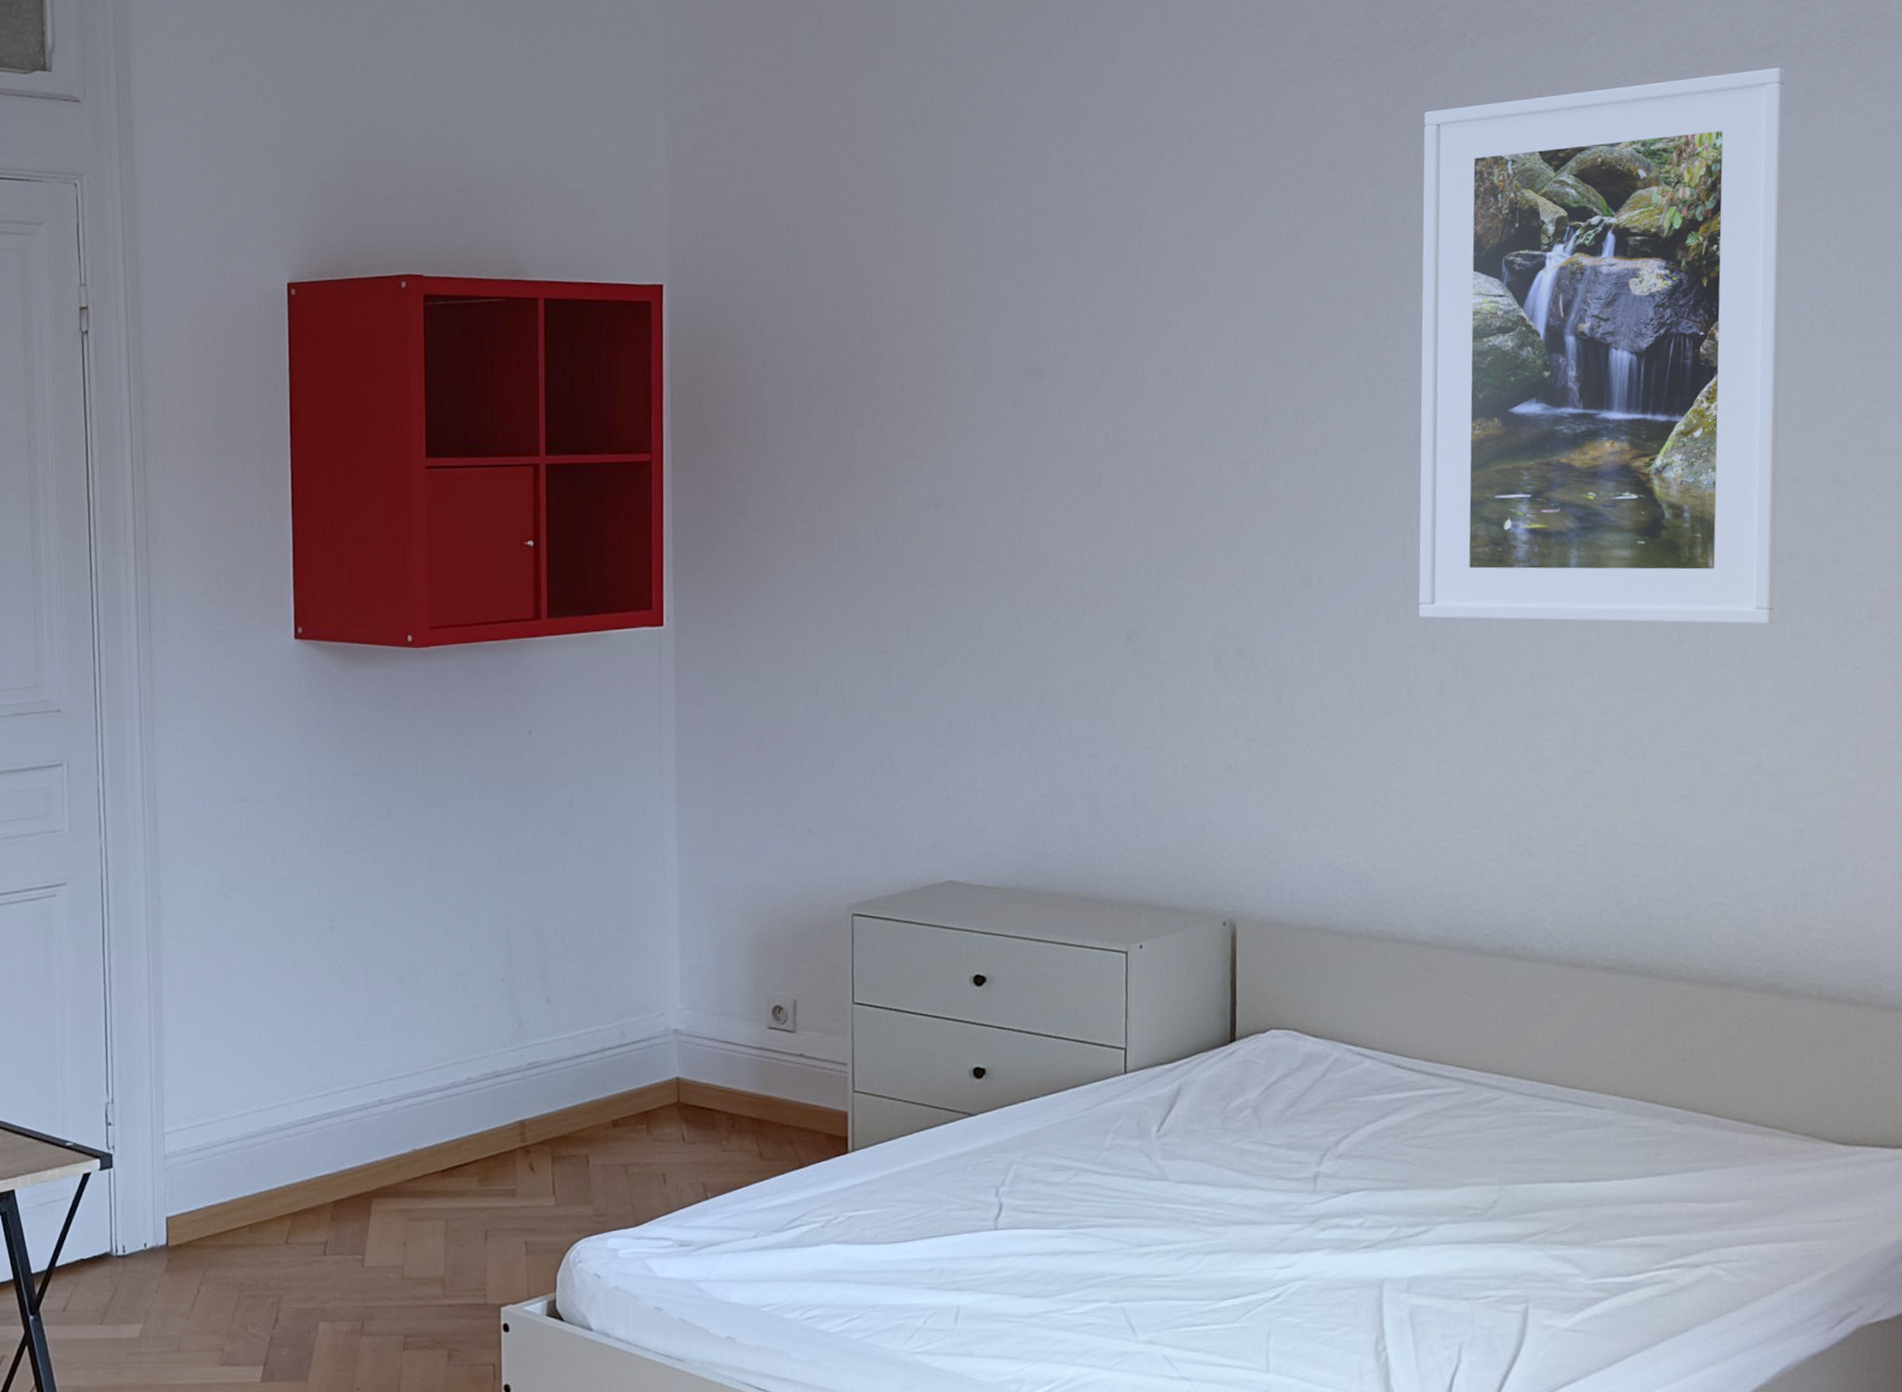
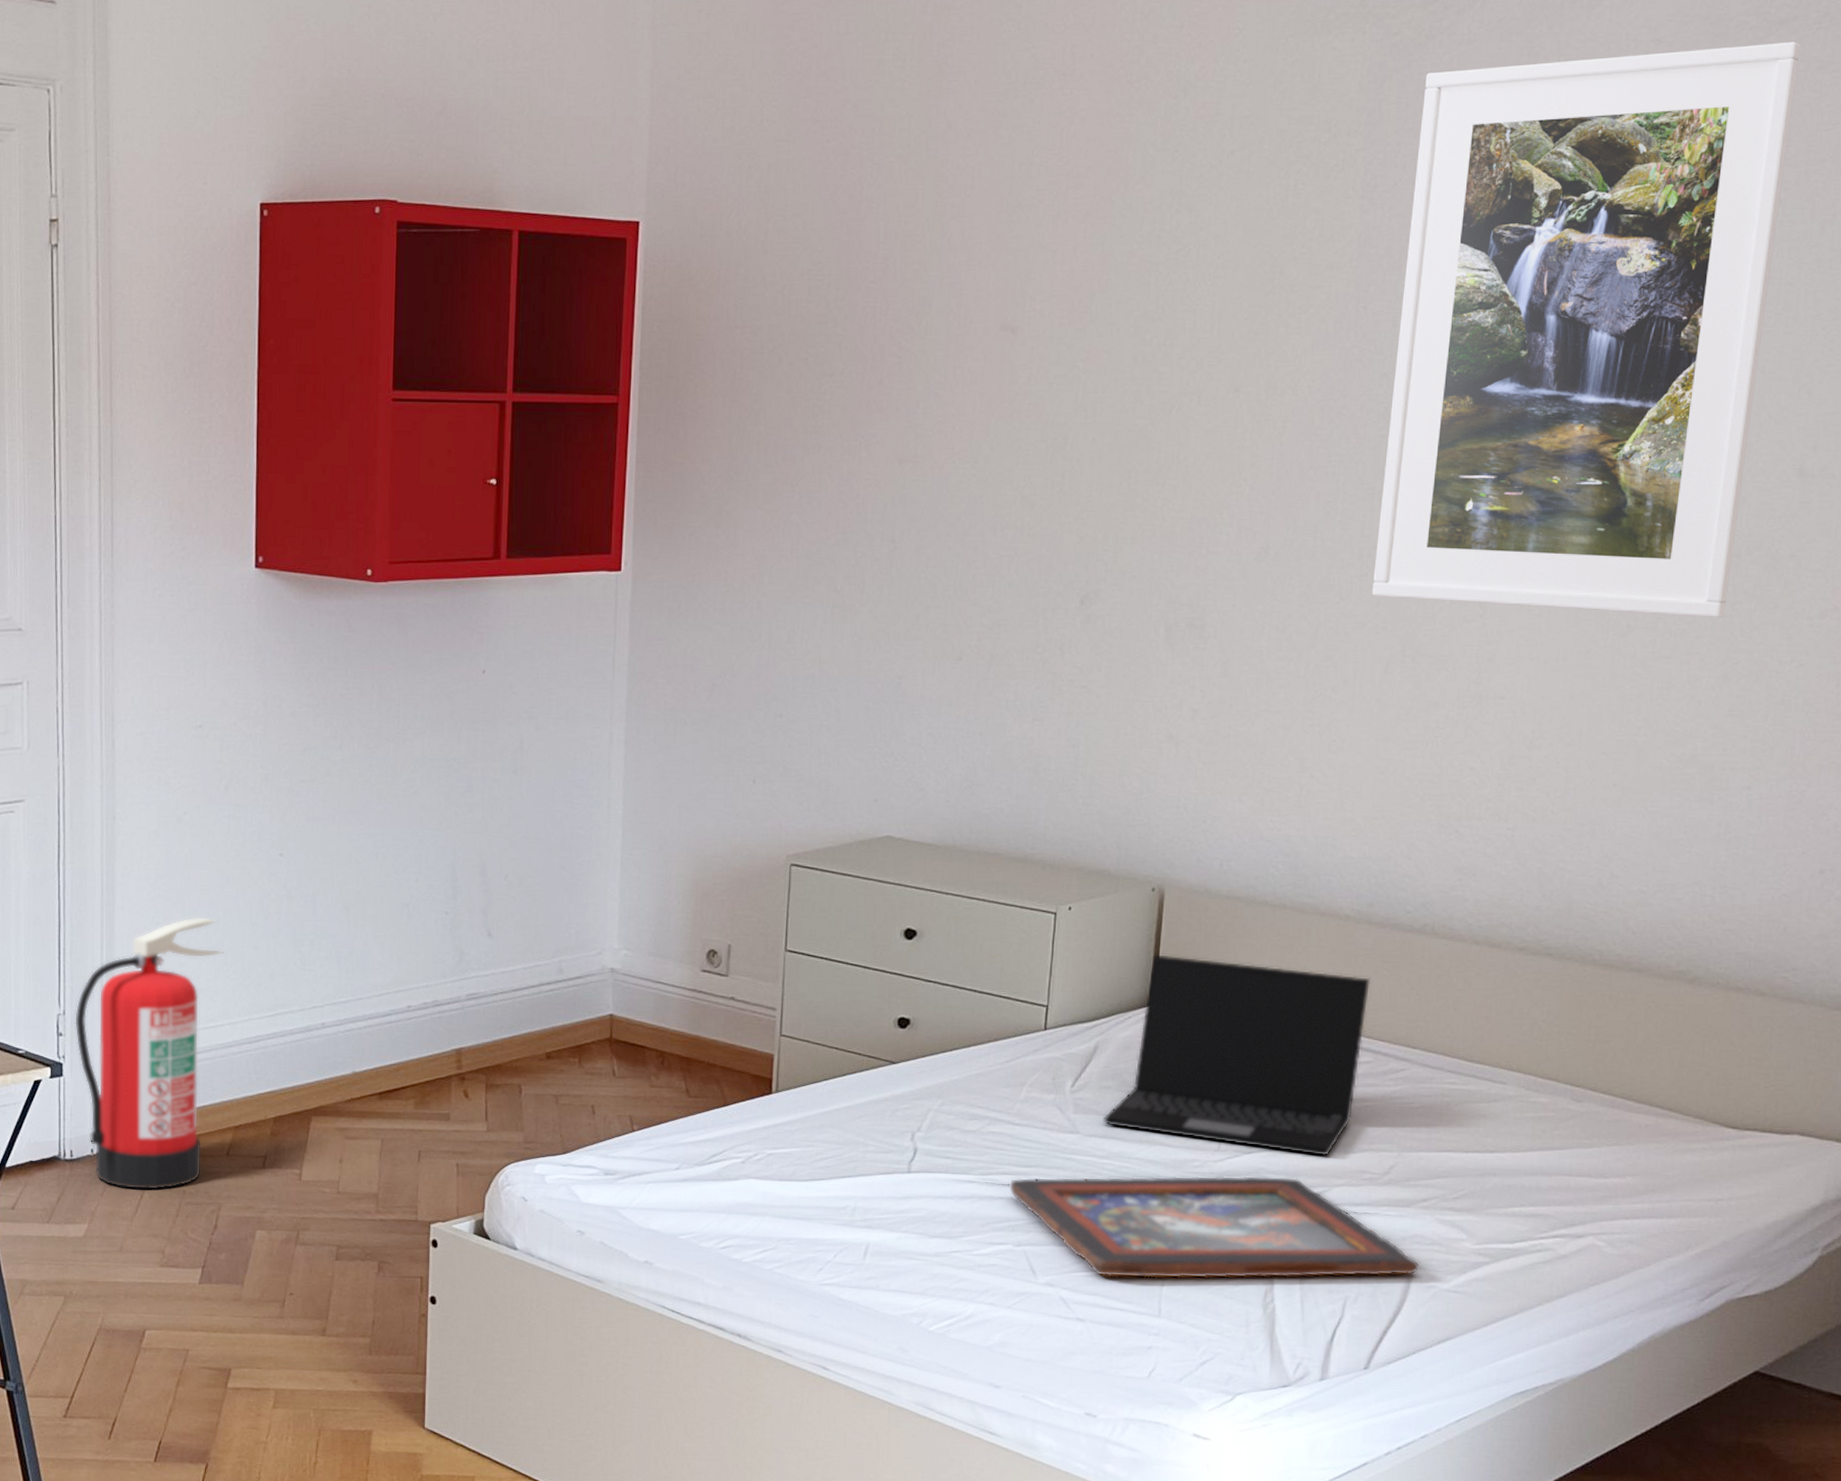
fire extinguisher: none [124,995,277,1285] -> present [75,917,225,1190]
decorative tray: none [1100,1216,1536,1332] -> present [1008,1175,1421,1279]
laptop: none [1192,989,1456,1194] -> present [1102,953,1371,1157]

